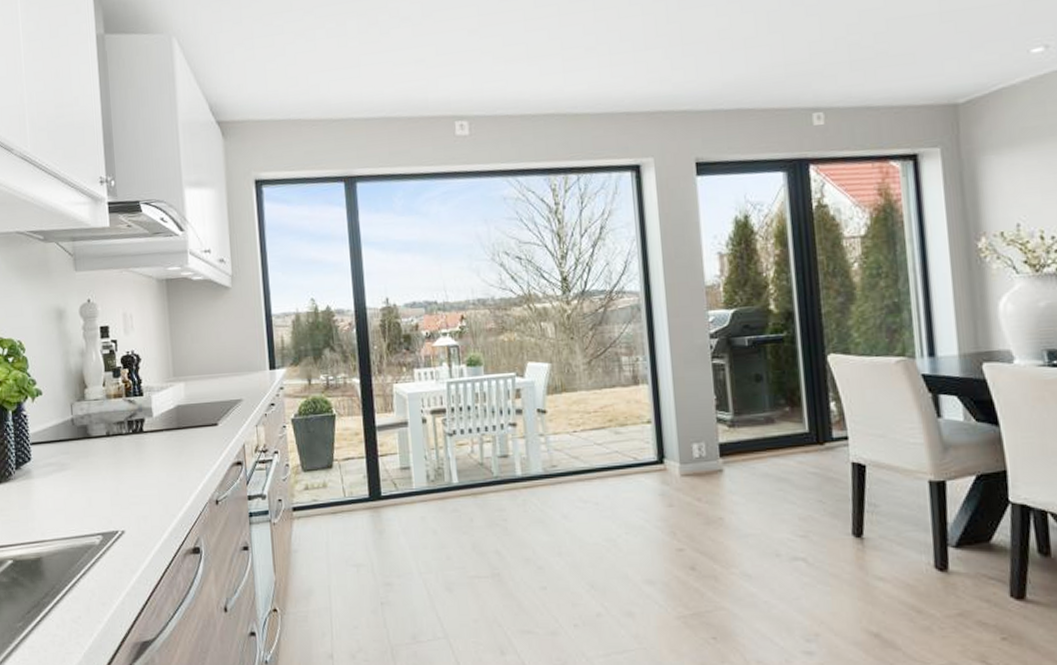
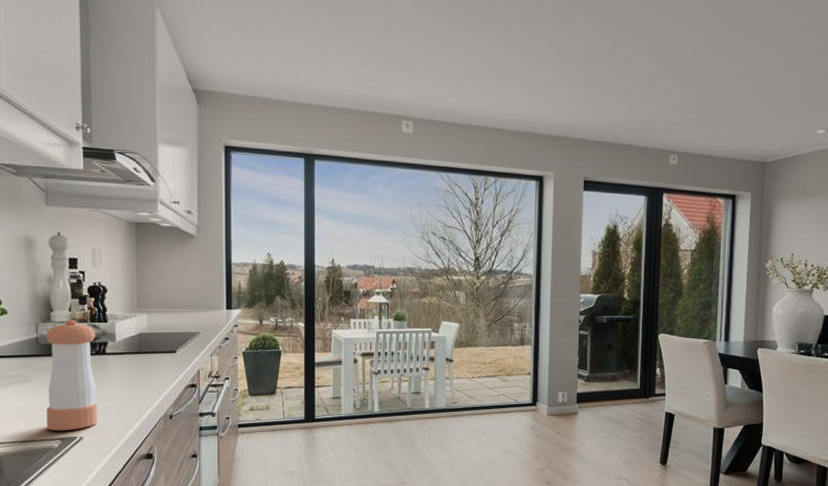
pepper shaker: none [81,396,139,525] -> present [46,320,97,431]

